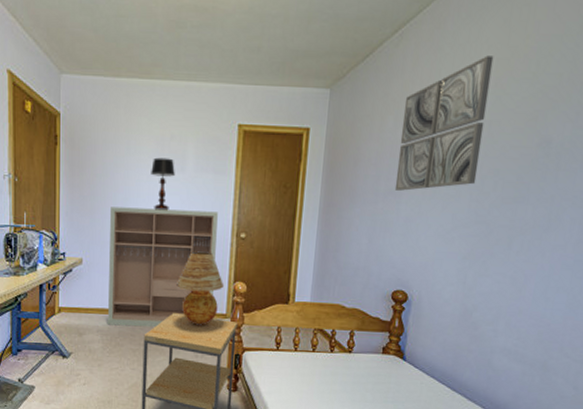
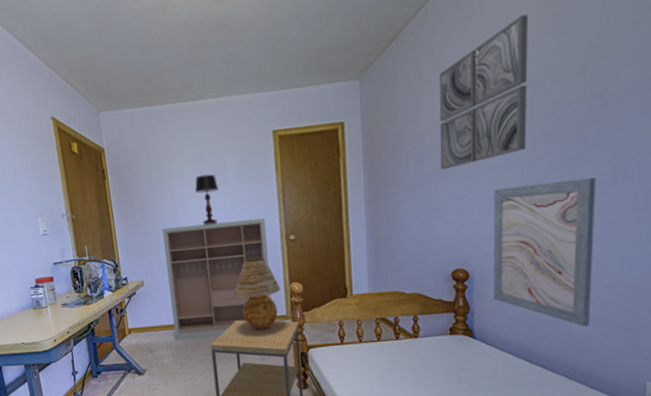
wall art: none [427,217,533,361] -> present [494,177,596,326]

